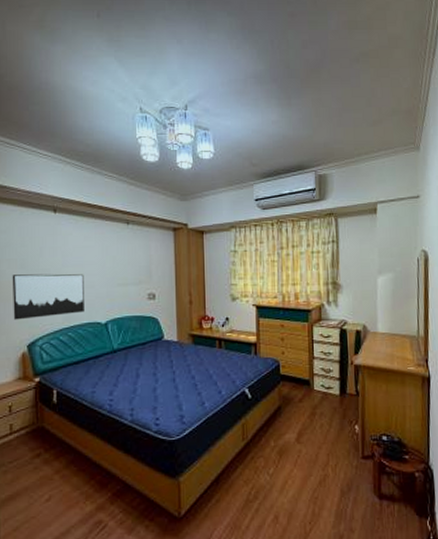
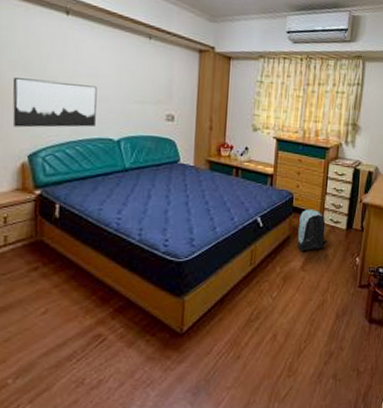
backpack: none [288,375,322,422] -> present [297,209,328,251]

